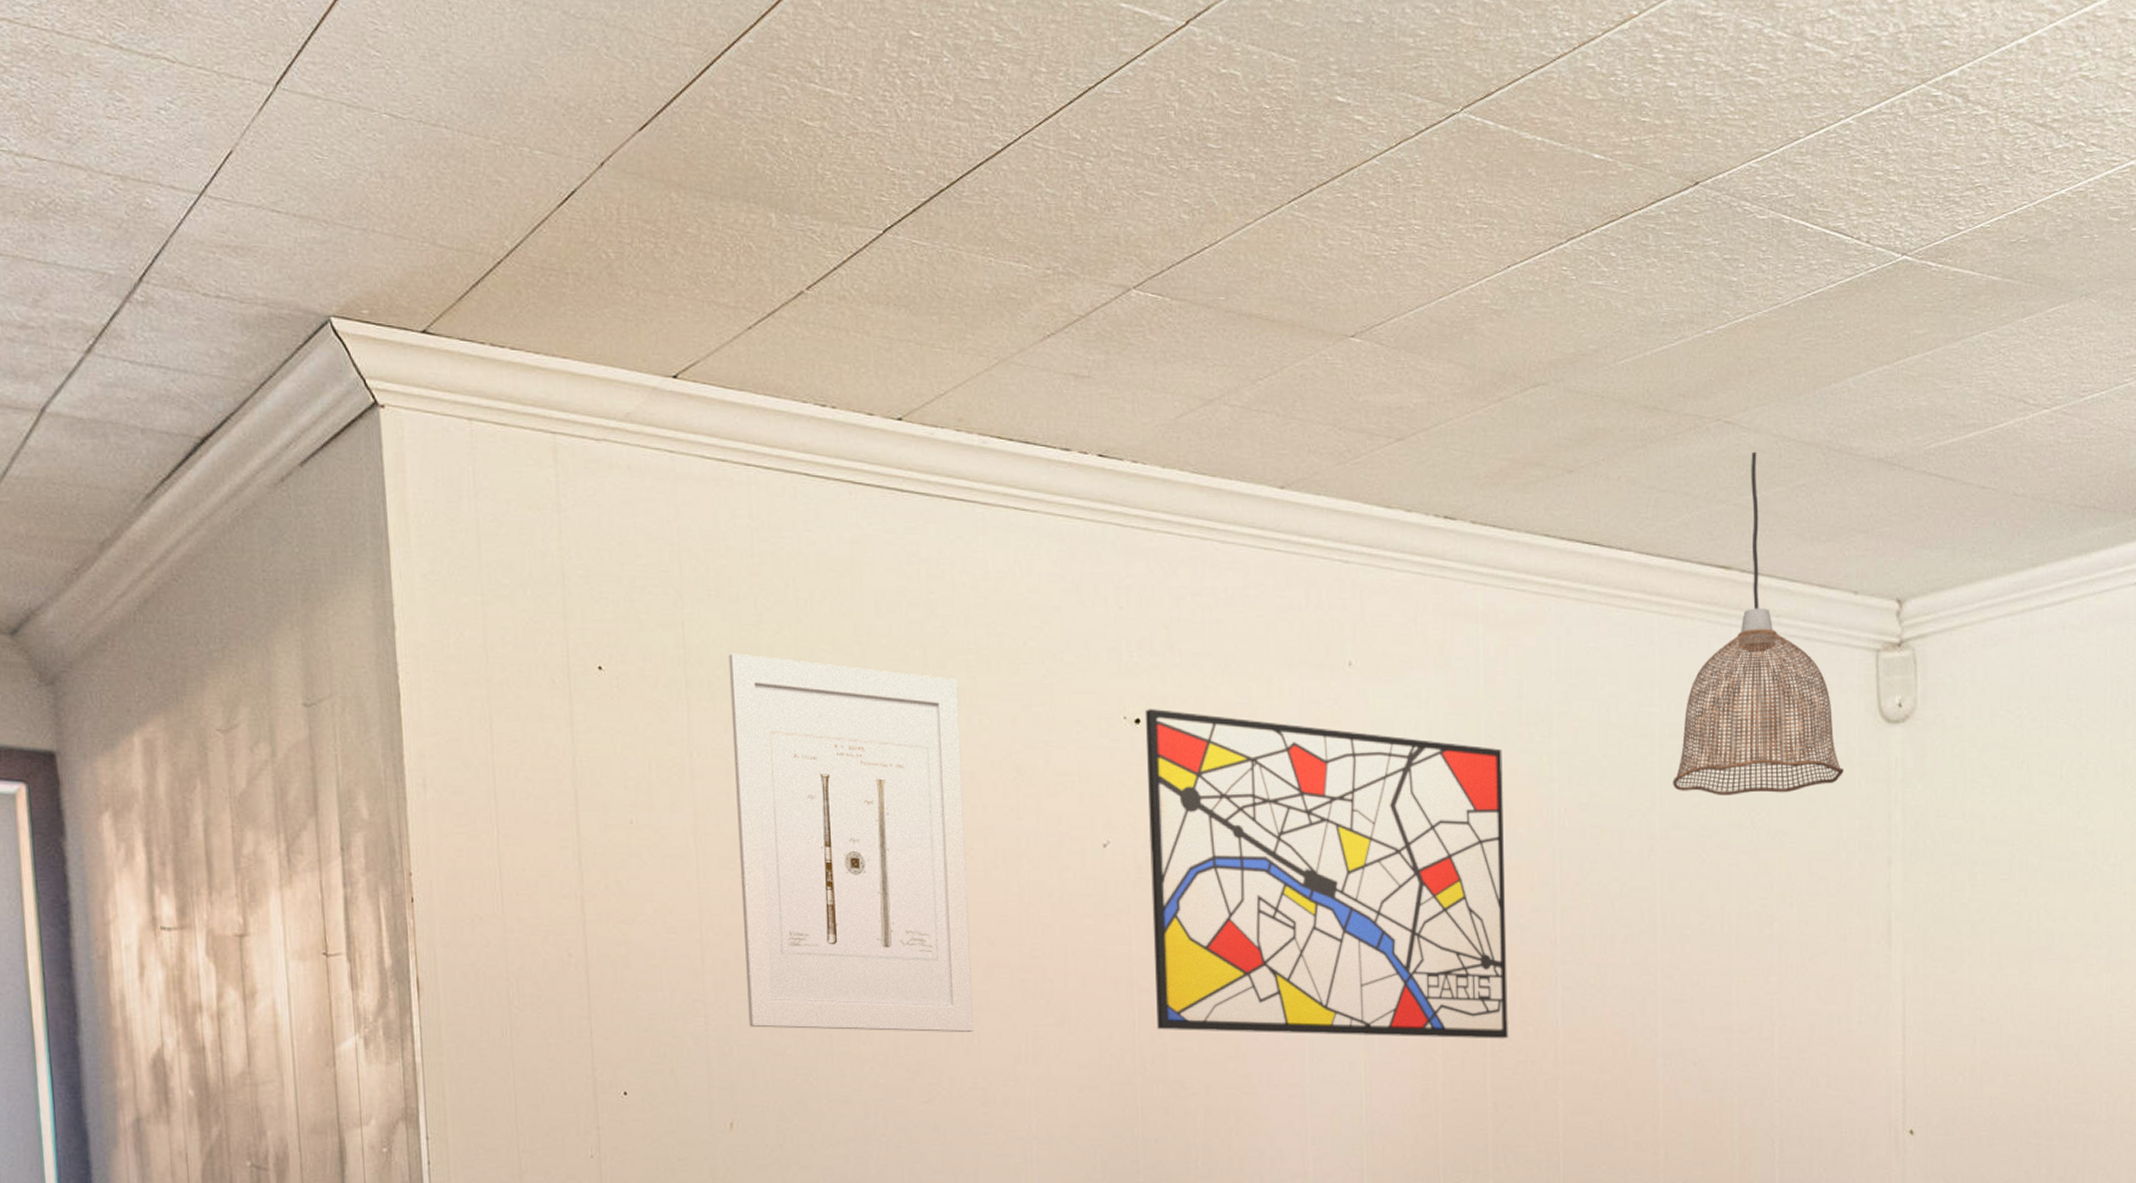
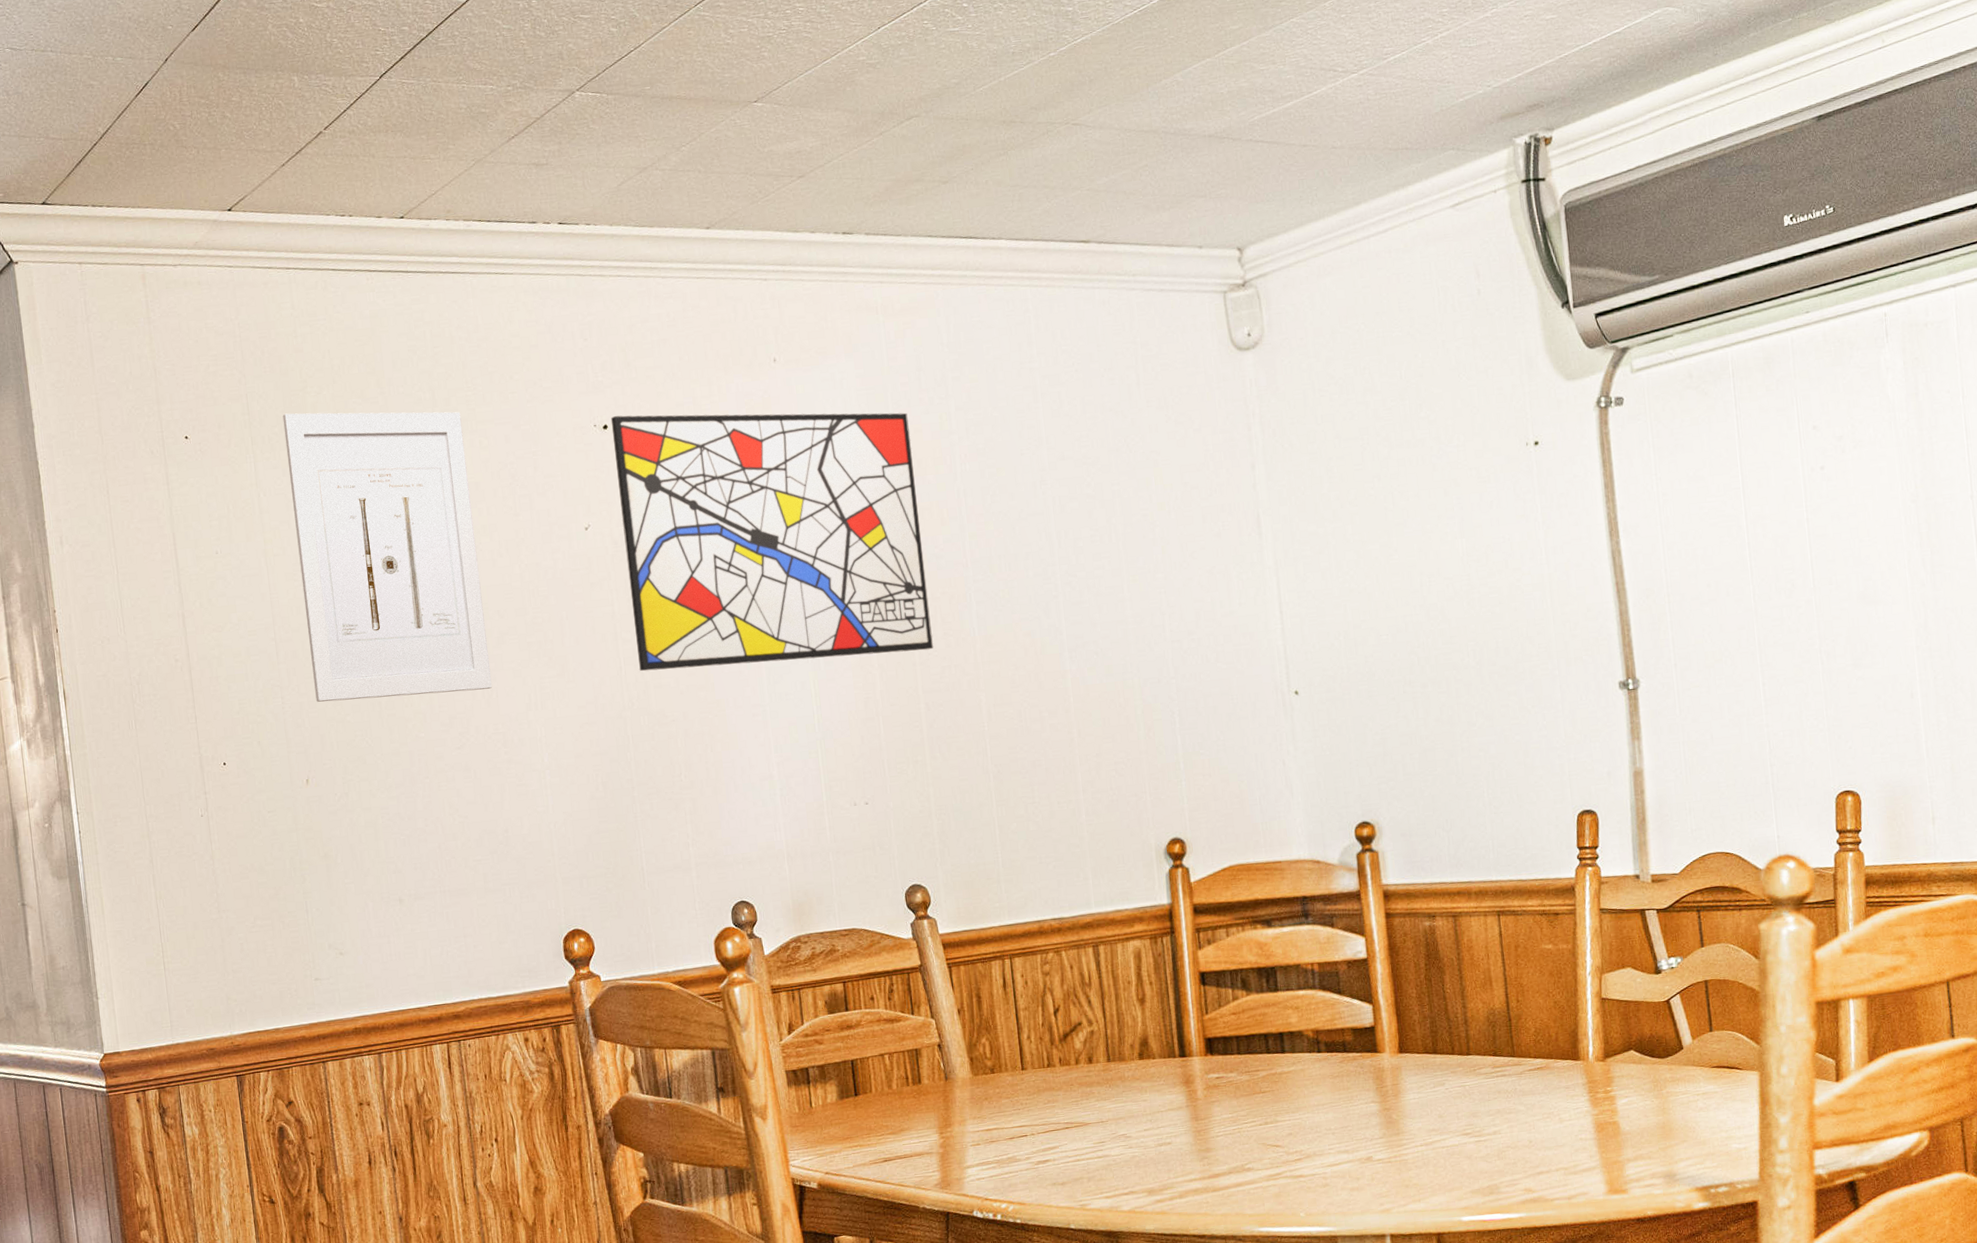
pendant lamp: present [1673,451,1844,795] -> none [1055,144,1205,429]

